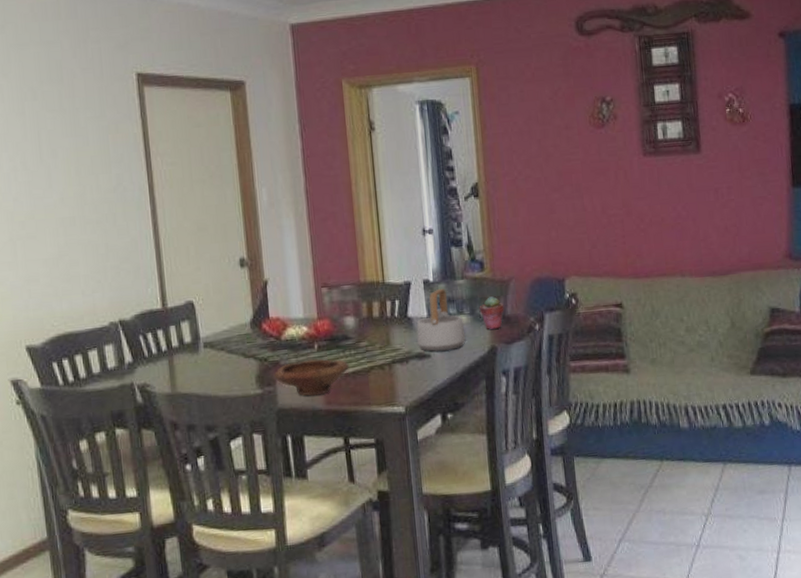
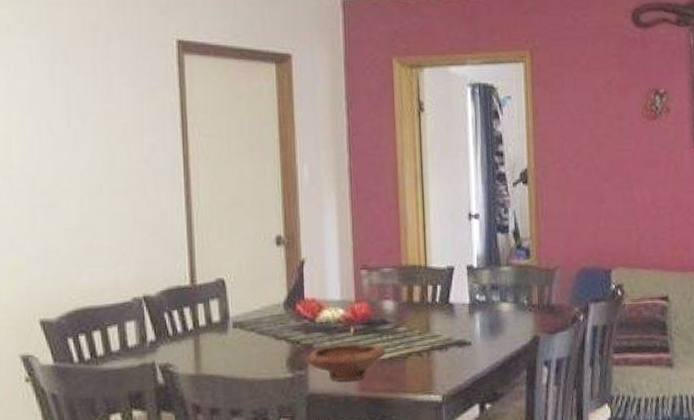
teapot: present [416,289,466,352] -> none [458,275,508,340]
potted succulent: present [479,296,504,330] -> none [523,285,549,318]

